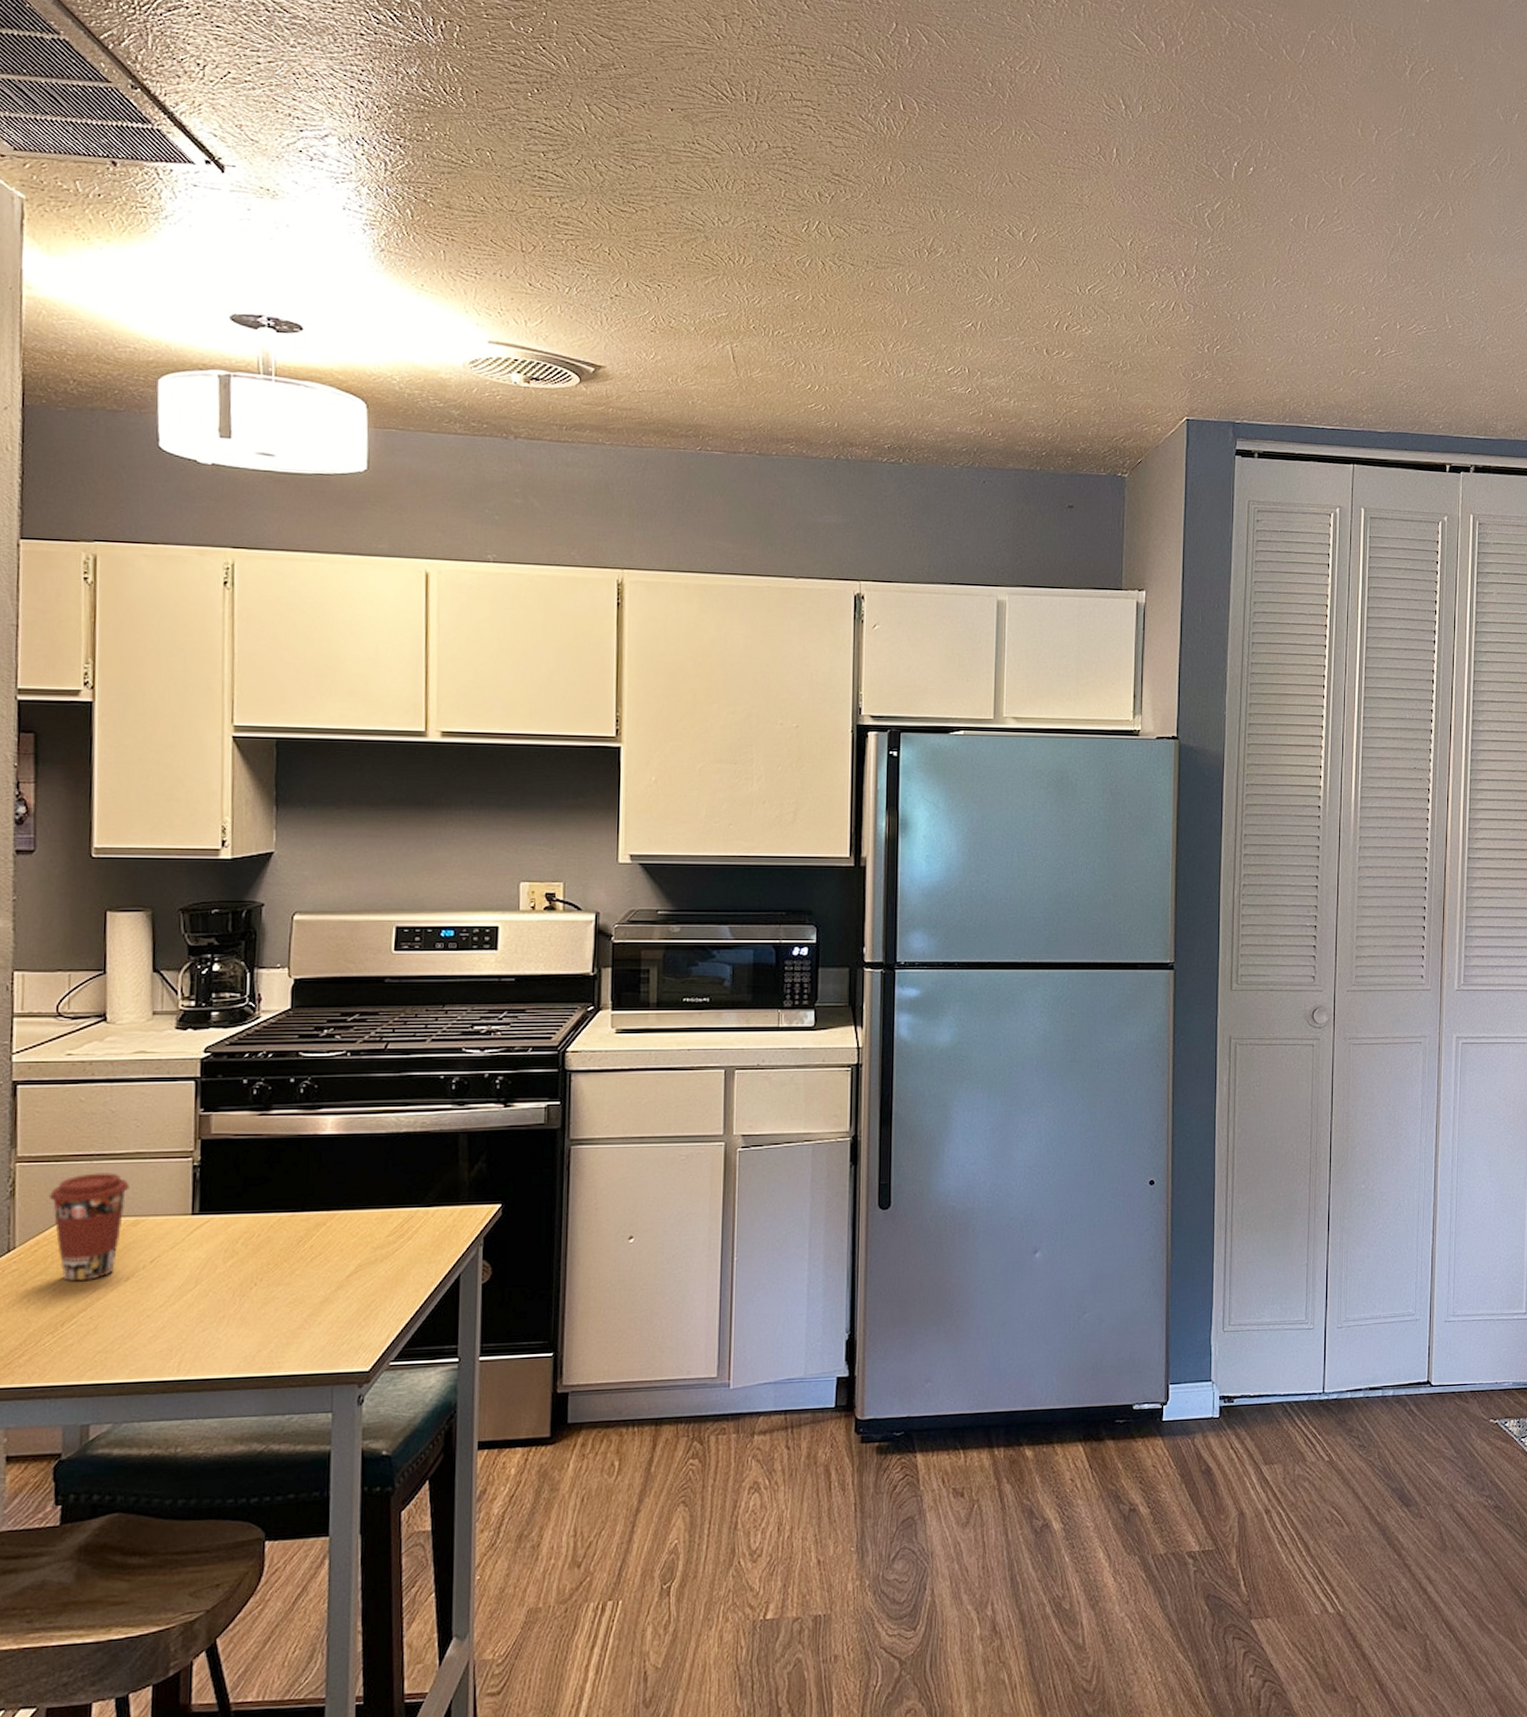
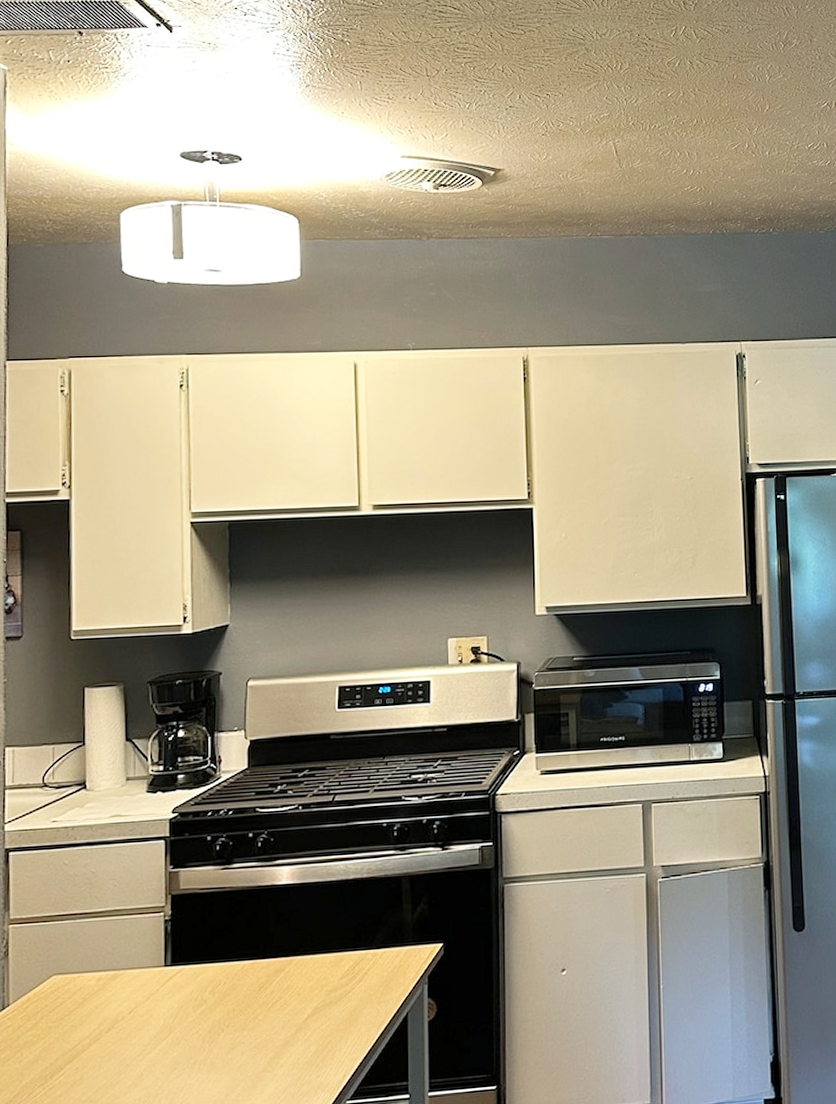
coffee cup: present [48,1173,129,1282] -> none [38,930,109,1035]

